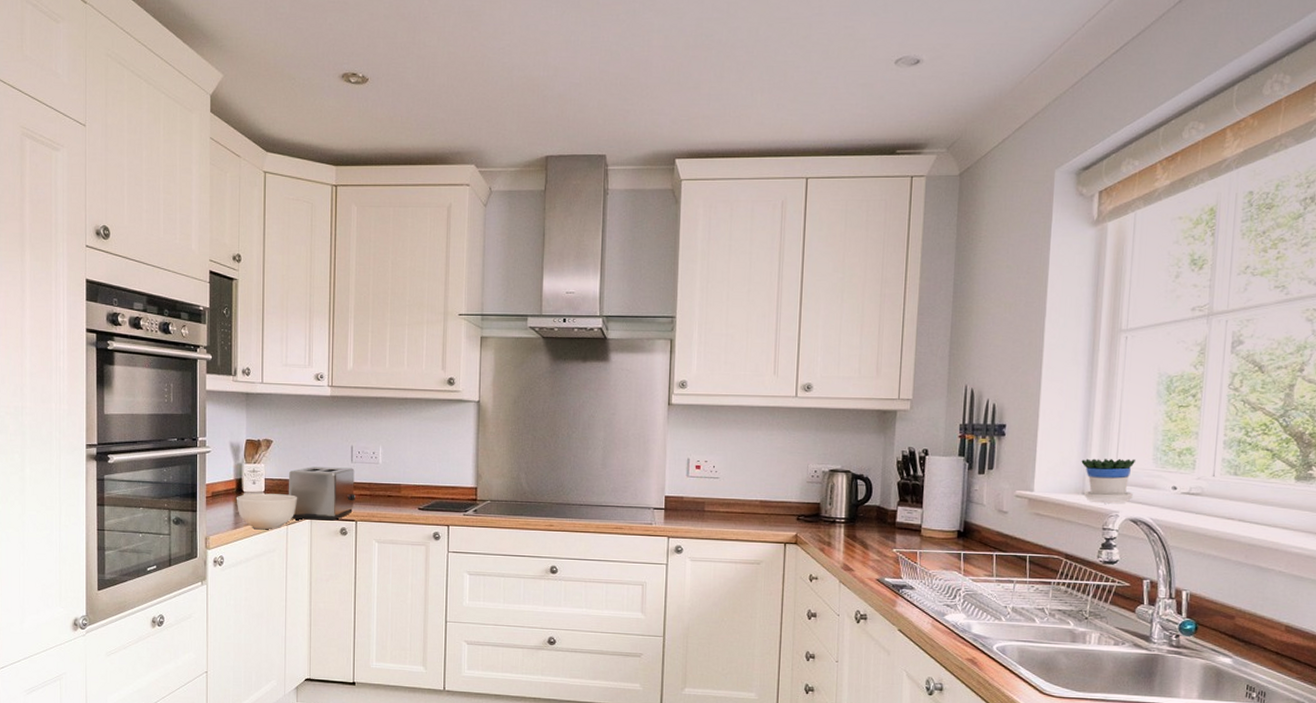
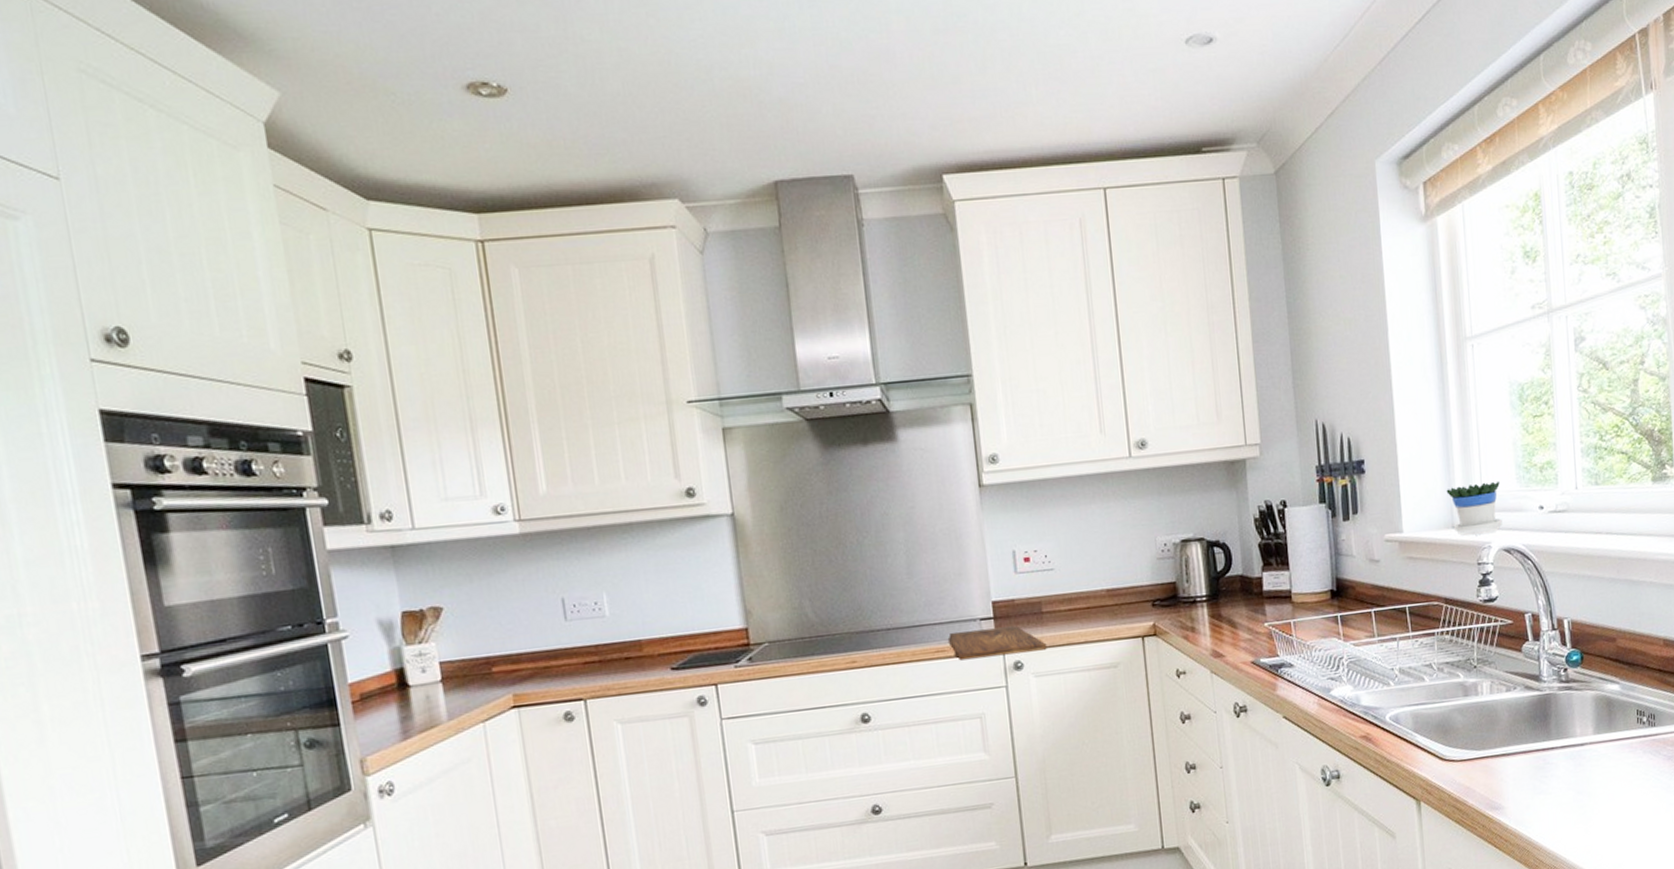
bowl: present [236,493,298,530] -> none [398,678,495,736]
toaster: present [288,466,355,521] -> none [474,628,579,713]
cutting board: none [627,516,704,541] -> present [948,625,1047,661]

